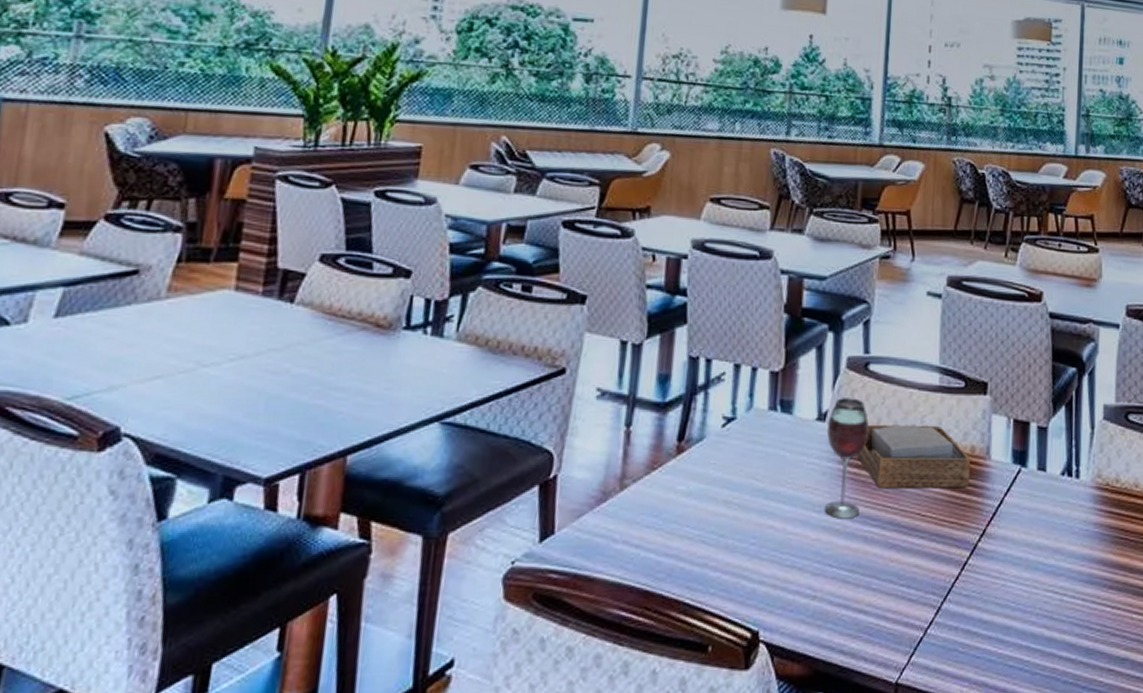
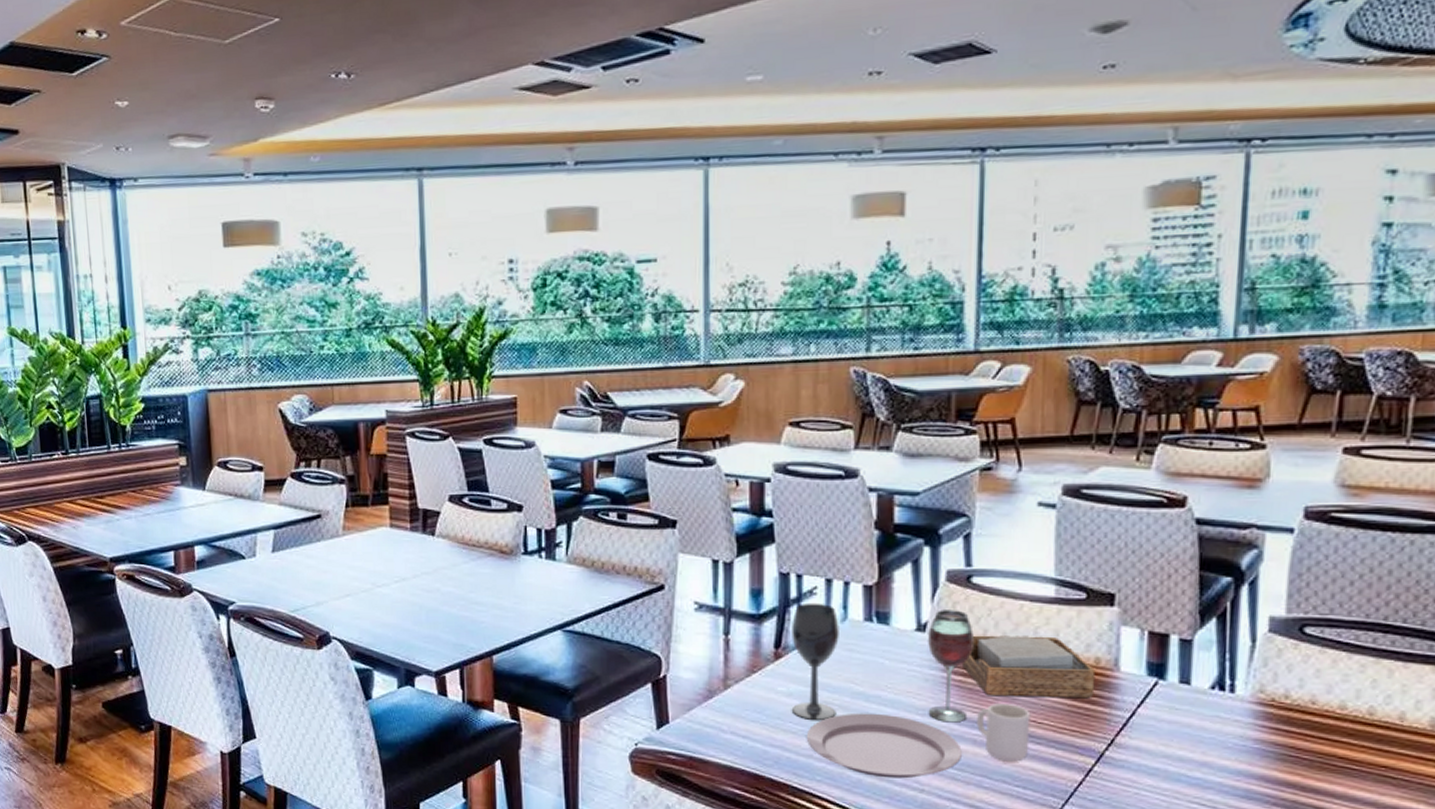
wine glass: none [691,390,745,522] -> present [792,603,839,720]
plate: none [702,512,854,586] -> present [806,713,962,779]
cup: none [868,497,916,559] -> present [977,704,1031,762]

